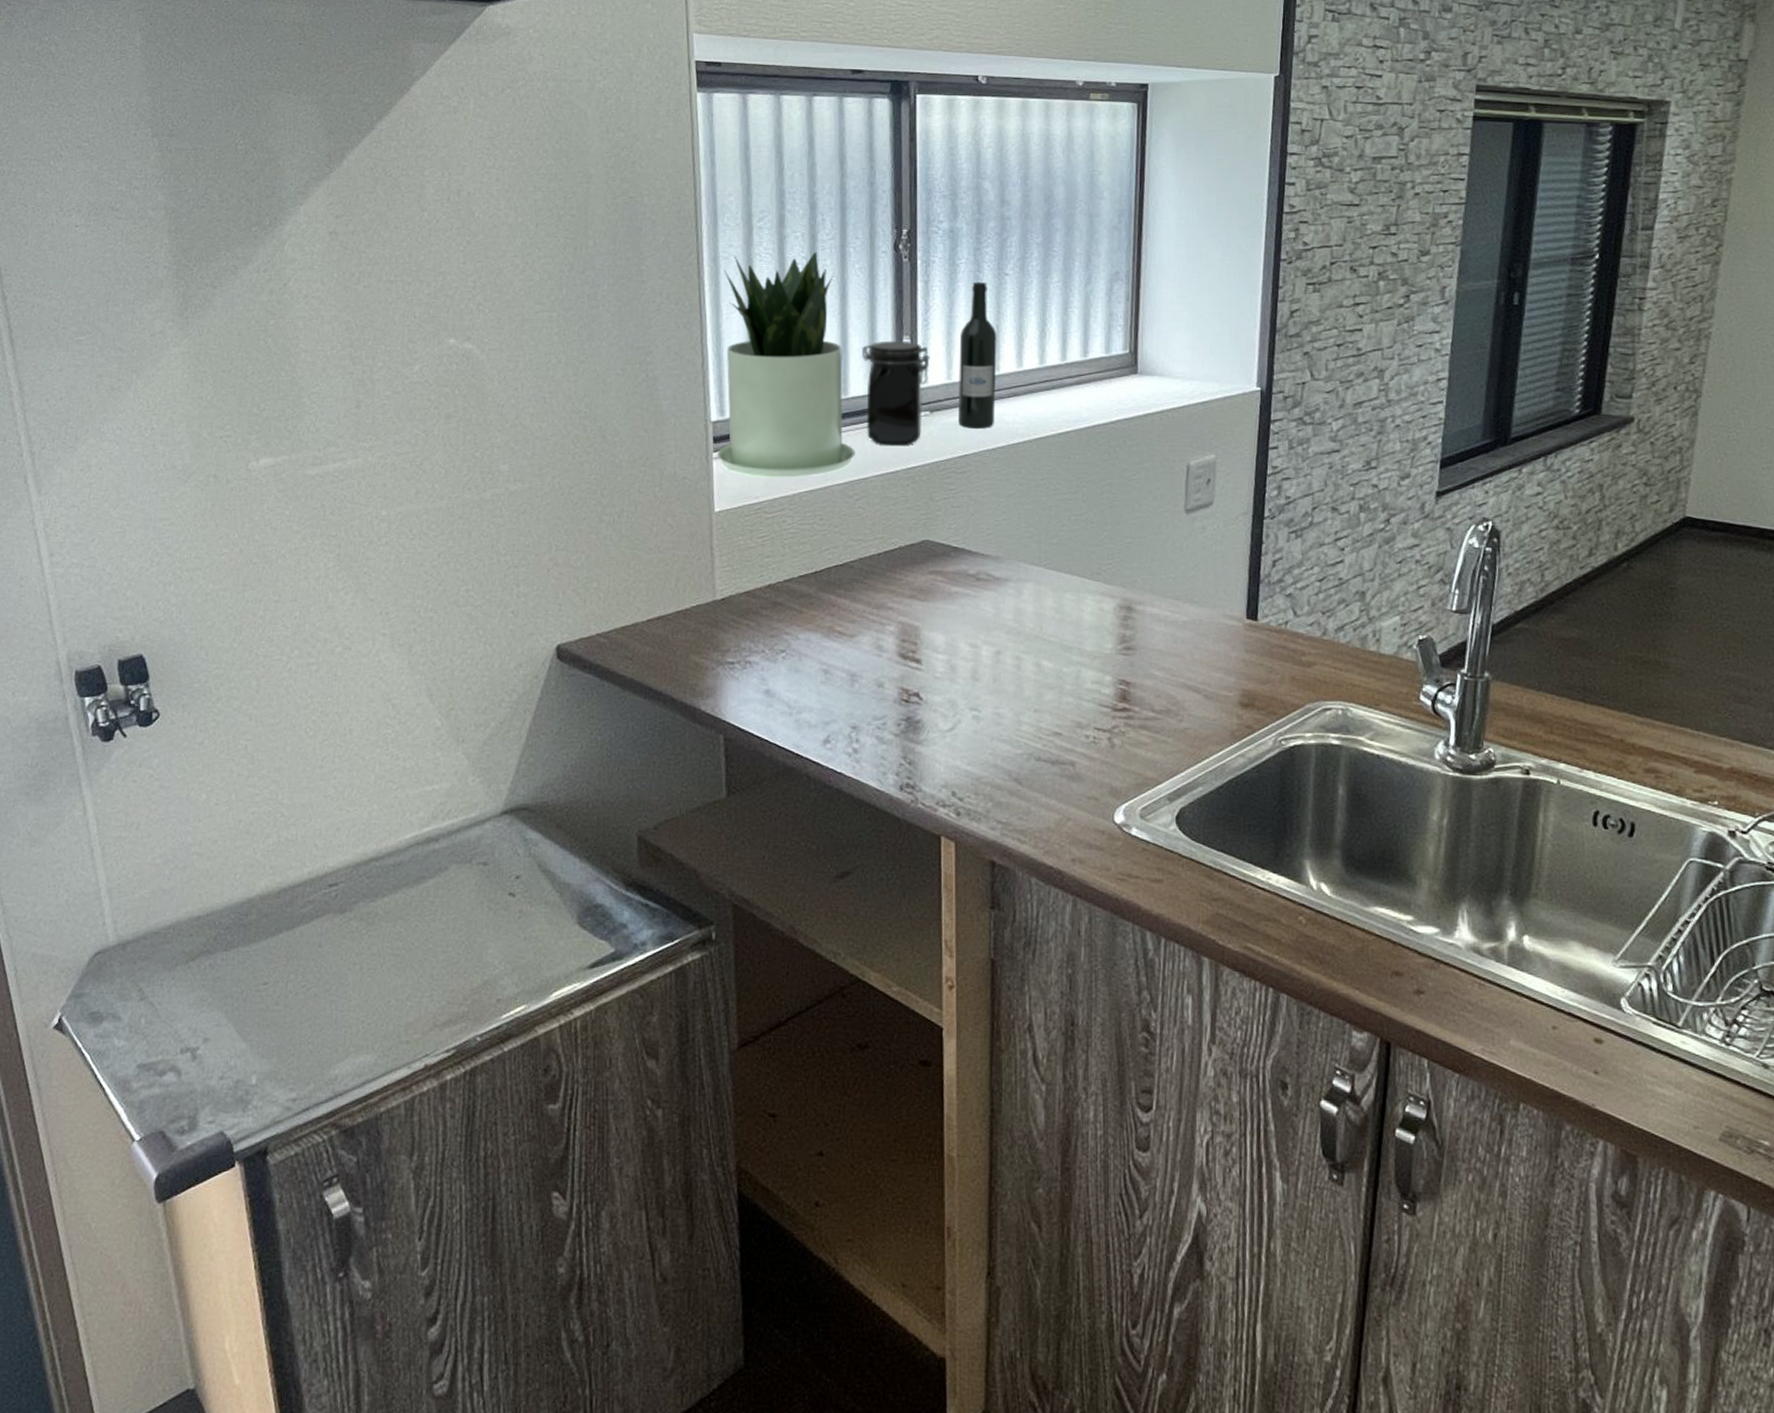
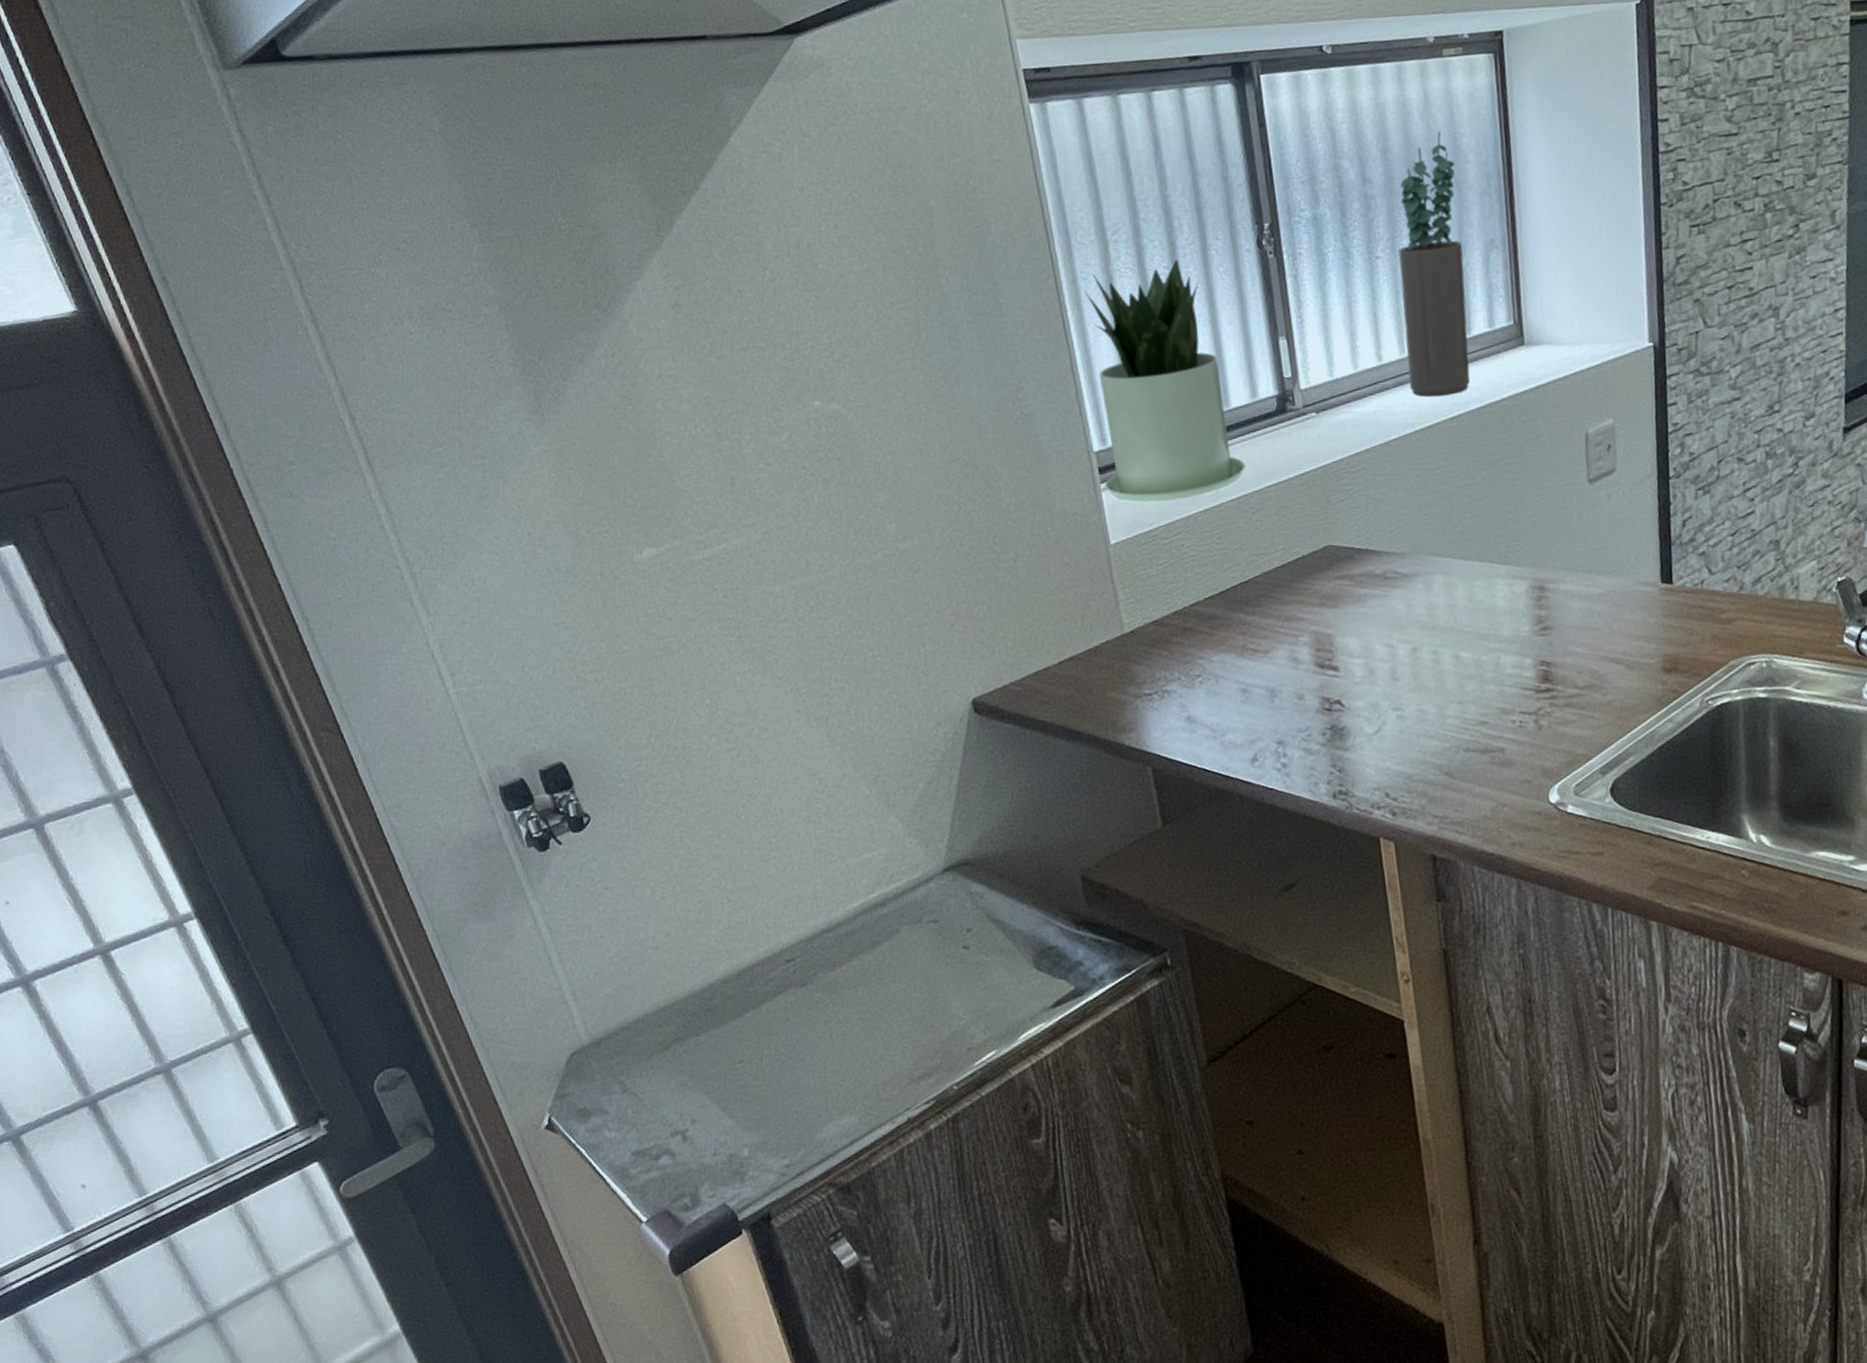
jar: present [861,340,930,445] -> none [1237,342,1310,453]
wine bottle: present [958,282,997,428] -> none [1337,268,1383,424]
vase: none [1023,166,1090,410] -> present [1398,131,1470,397]

